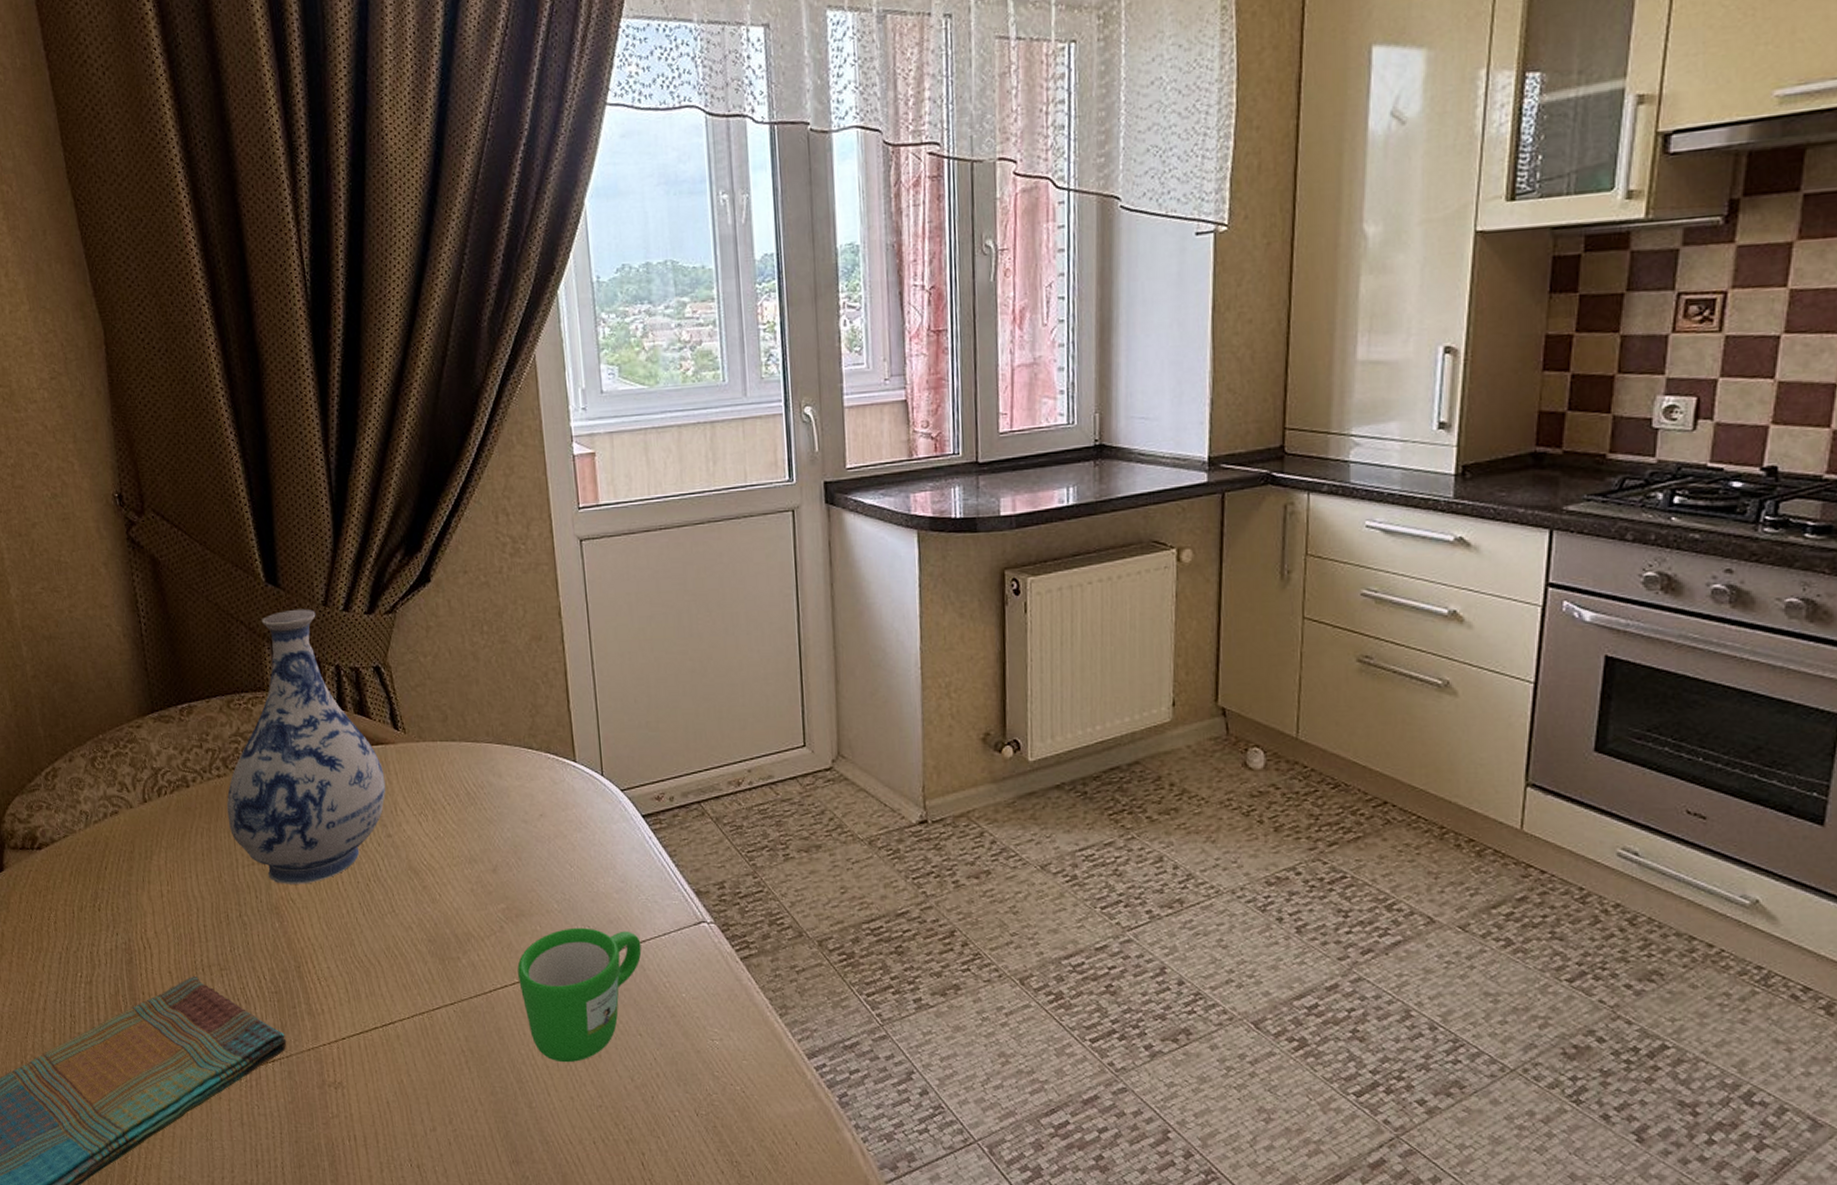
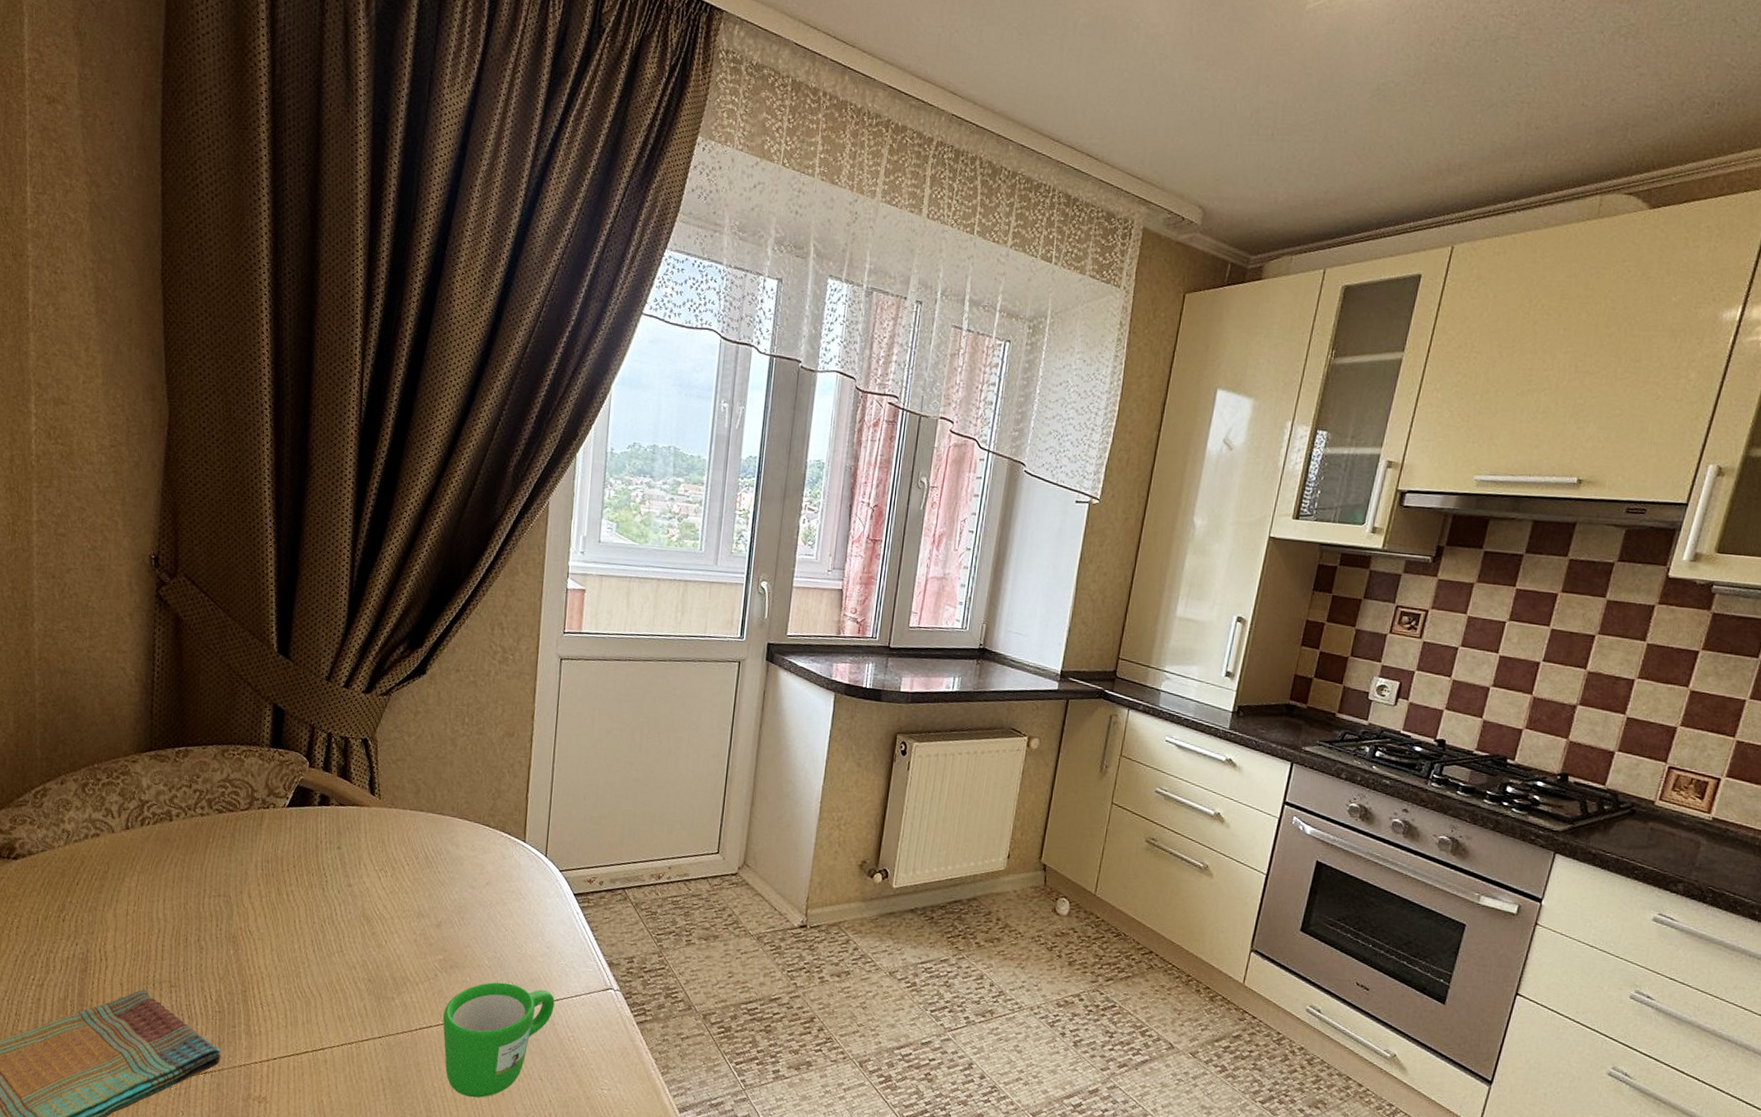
vase: present [226,608,386,884] -> none [203,679,355,919]

